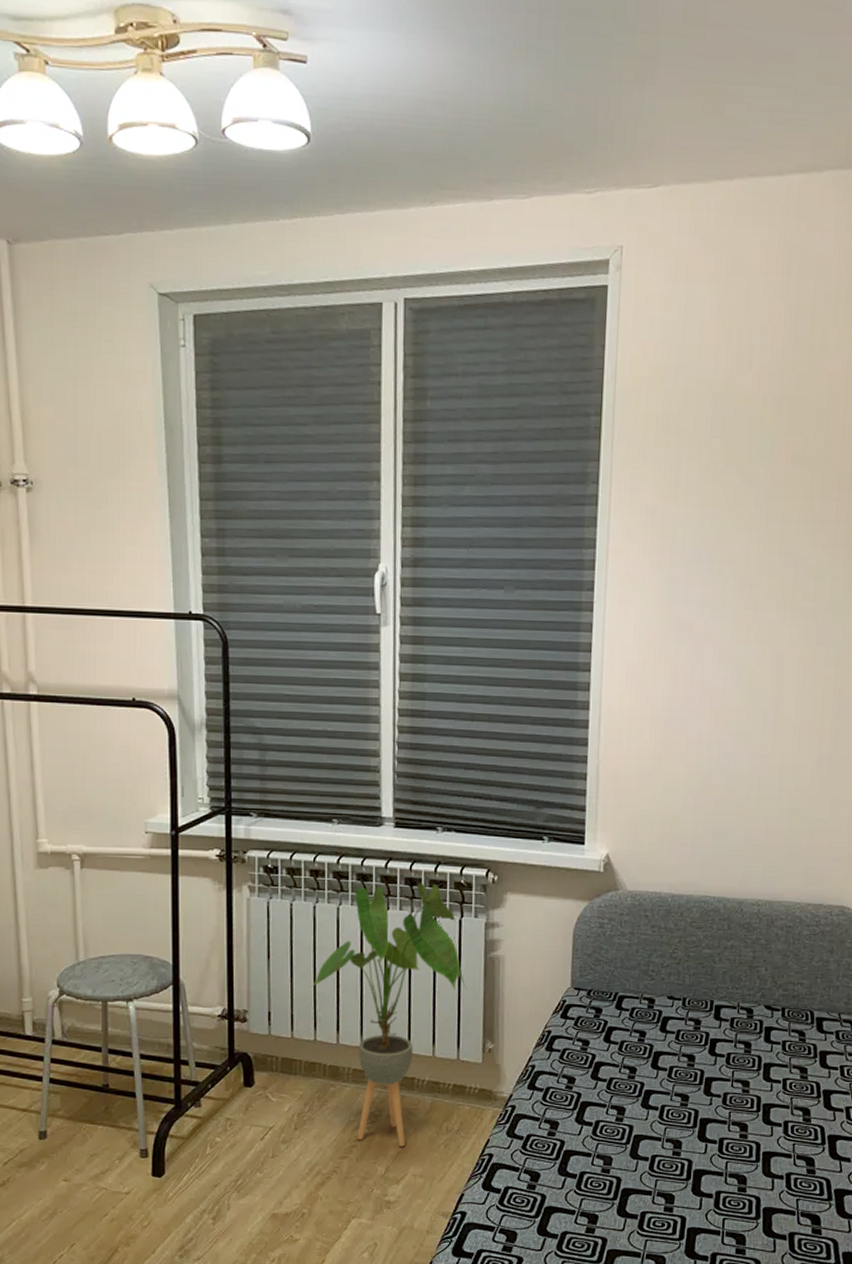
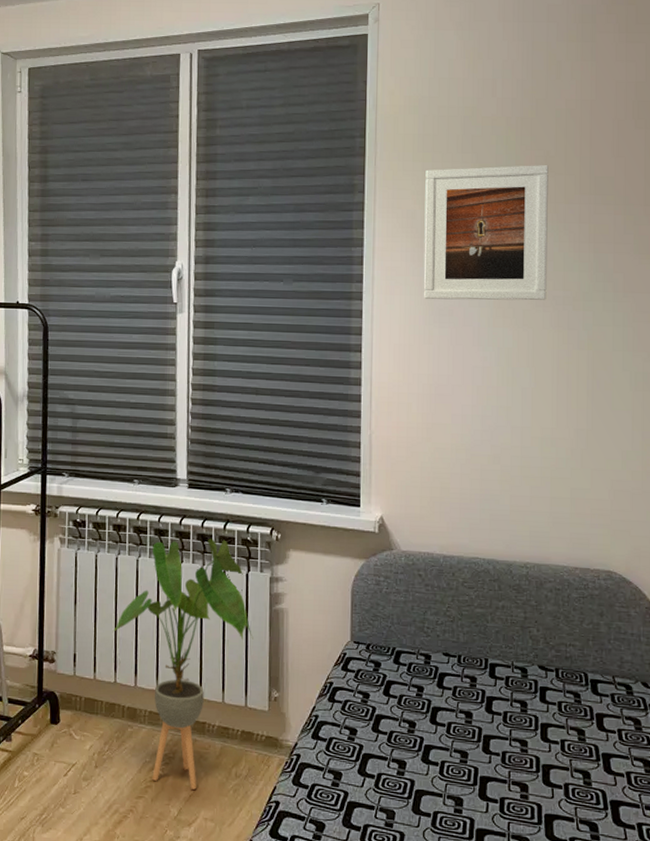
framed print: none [661,453,806,613] -> present [423,165,549,301]

